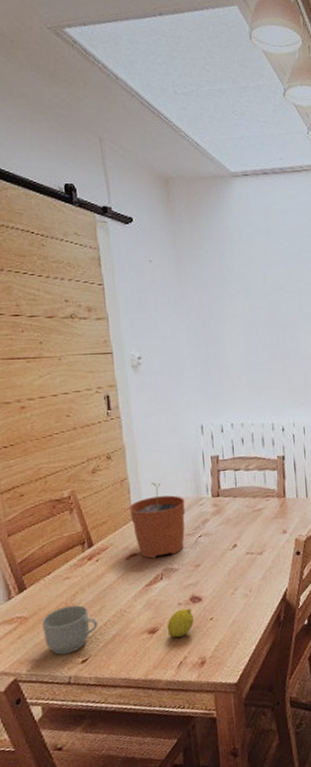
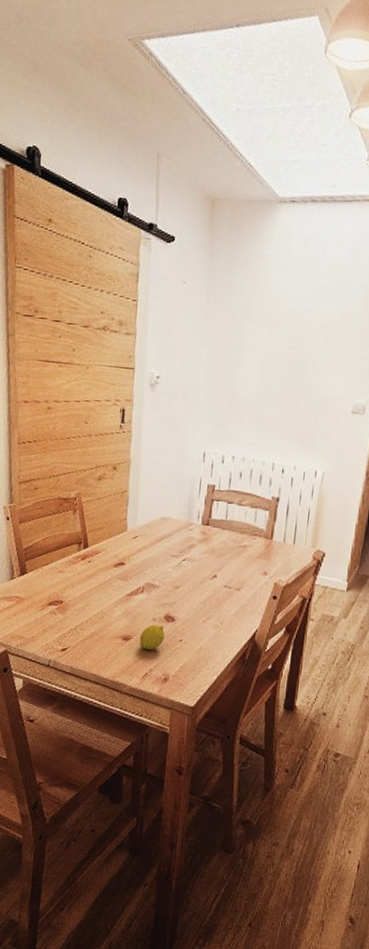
mug: present [42,605,99,655] -> none [34,597,81,640]
plant pot: present [128,482,186,559] -> none [124,499,176,572]

